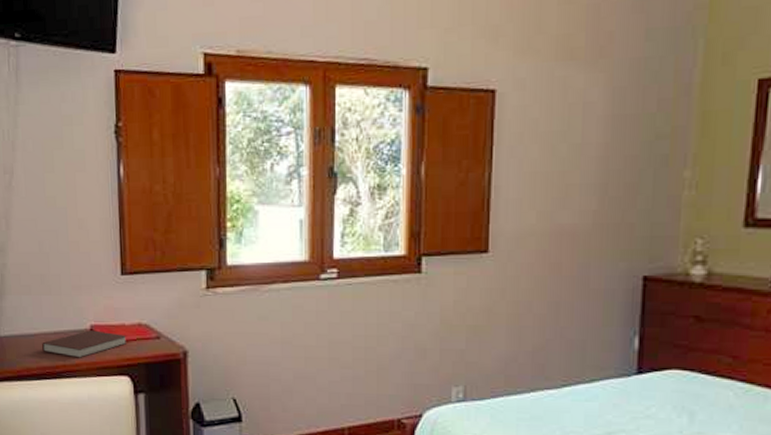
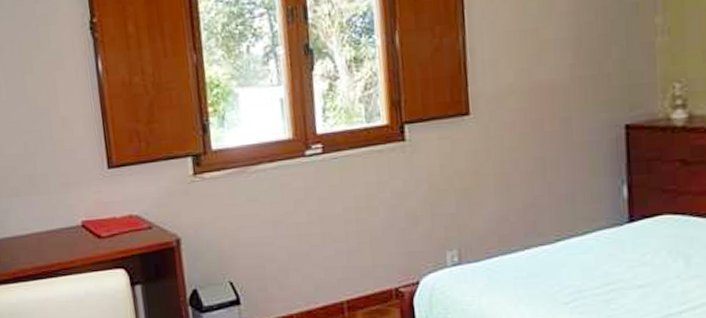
notebook: present [42,330,128,358] -> none [35,226,120,255]

